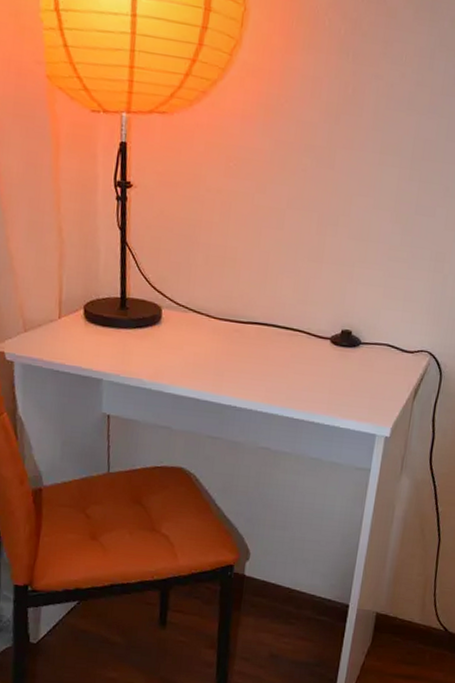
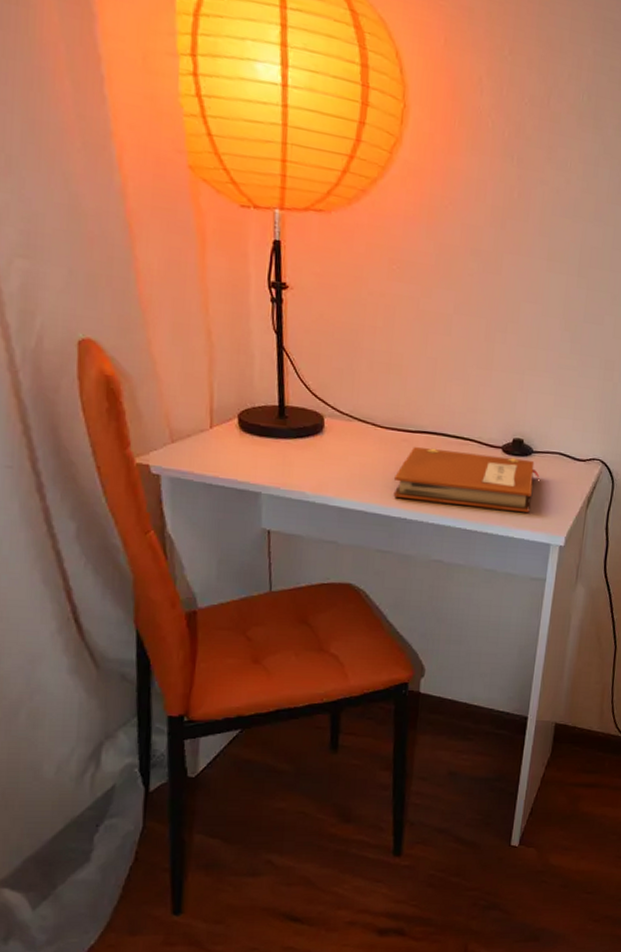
notebook: none [224,337,367,403] -> present [393,447,540,512]

